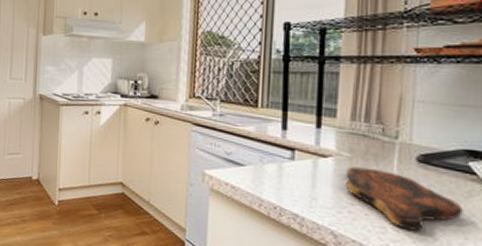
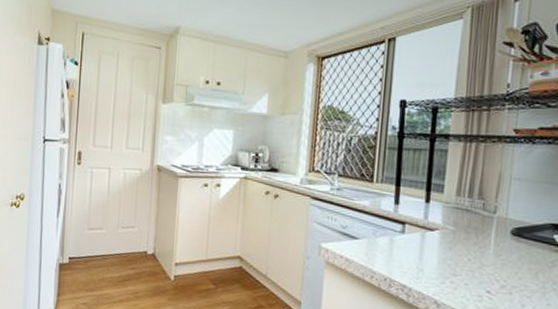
cutting board: present [345,166,463,231] -> none [449,239,548,299]

